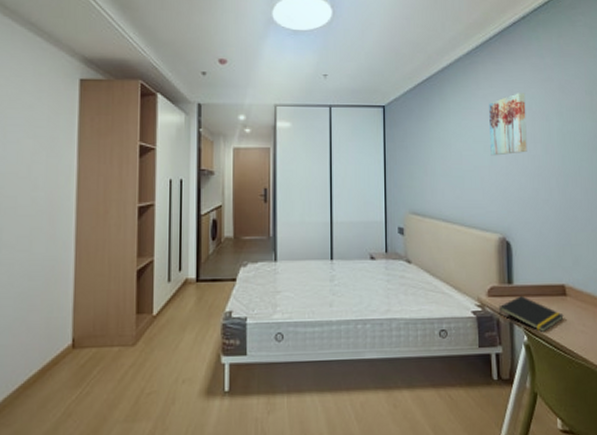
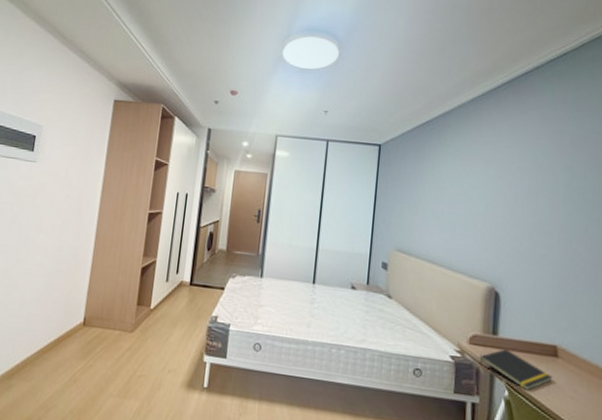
wall art: present [489,93,527,156] -> none [487,143,532,205]

